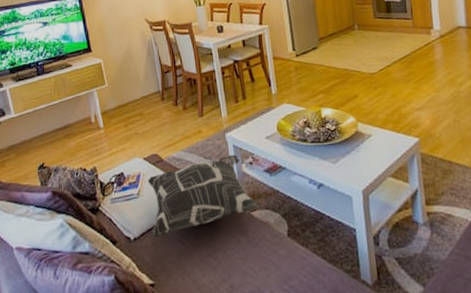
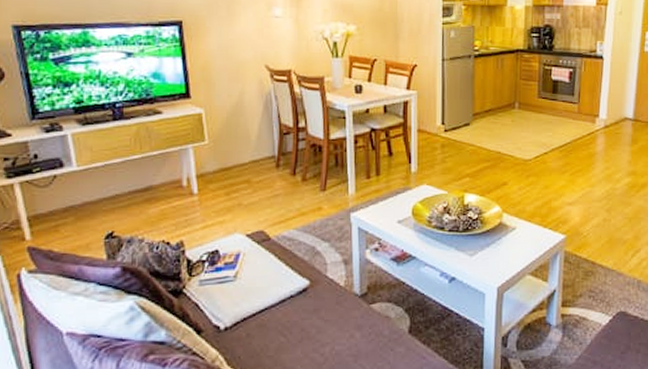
decorative pillow: present [147,154,258,238] -> none [246,238,379,329]

